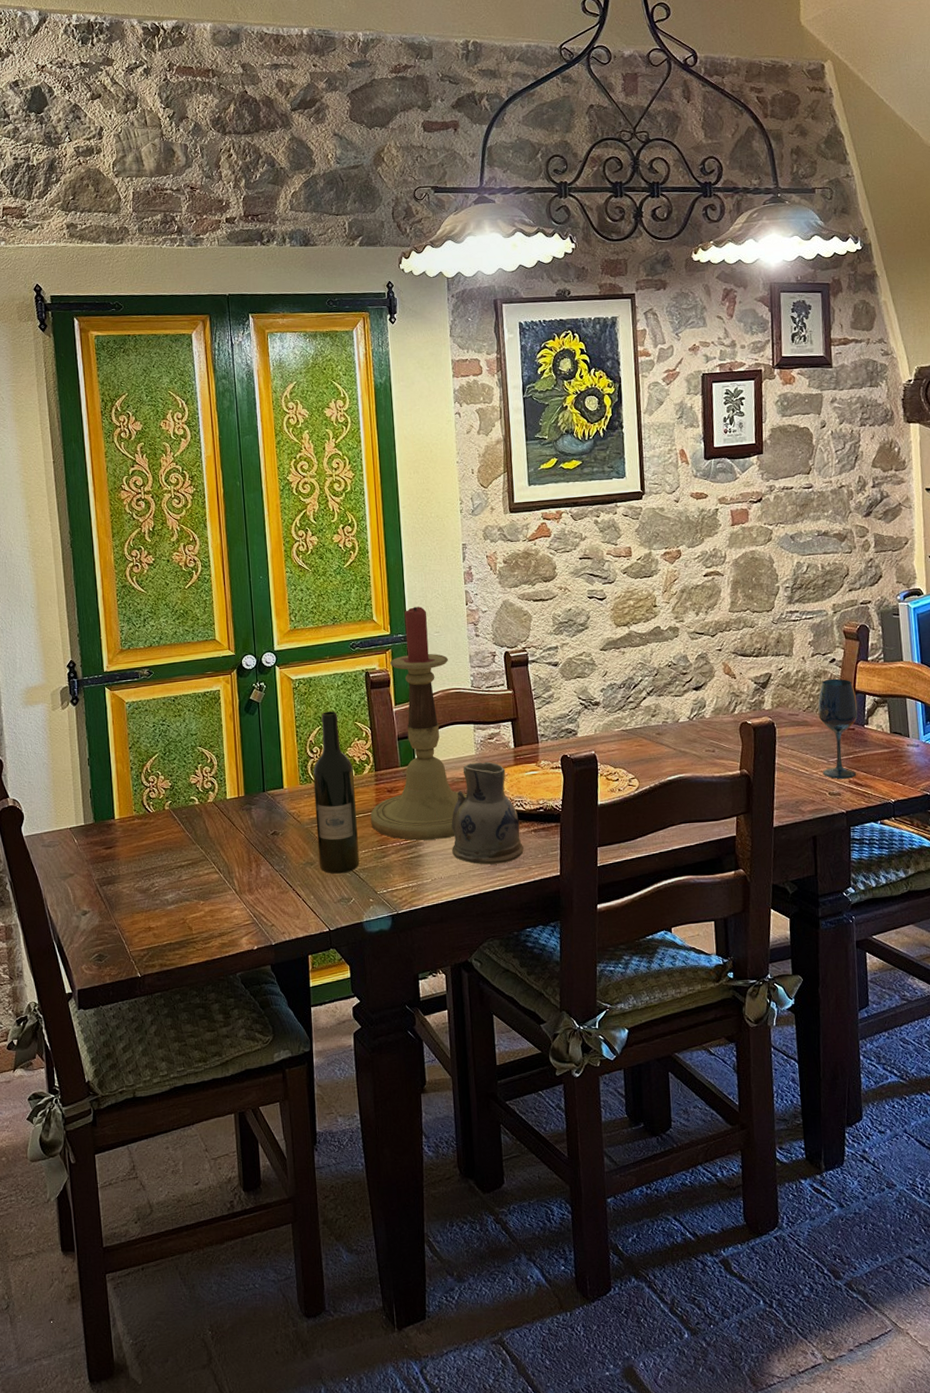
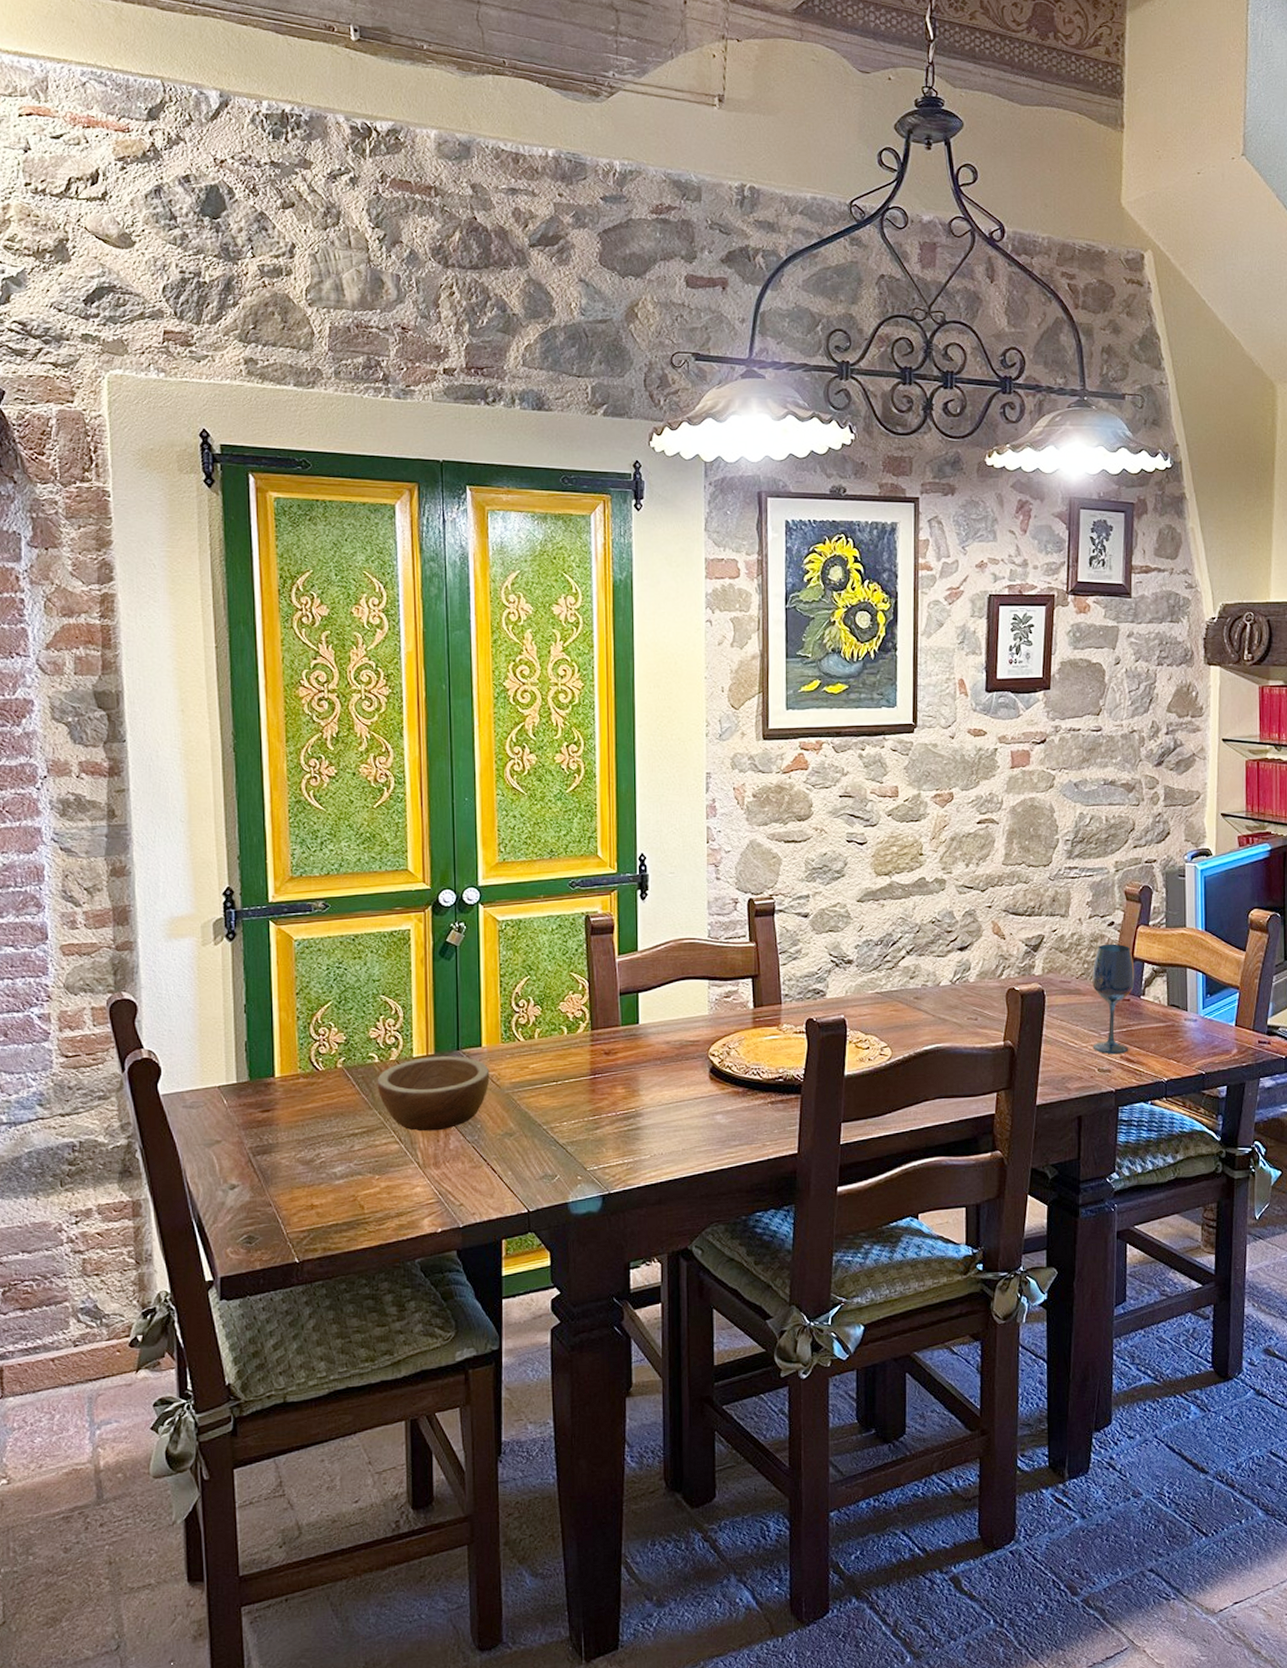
bowl: none [198,797,292,863] -> present [377,1056,490,1132]
wine bottle: present [312,711,360,874] -> none [517,958,567,1147]
candlestick: present [370,607,467,841] -> none [583,842,696,1111]
ceramic pitcher: present [451,761,524,865] -> none [676,1023,758,1140]

